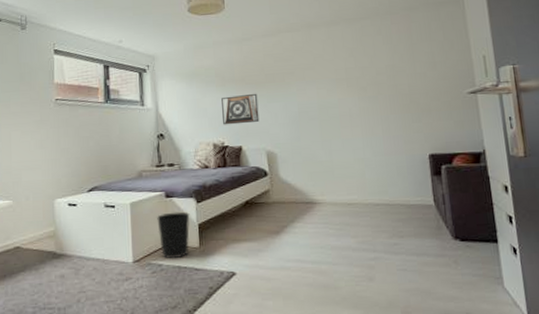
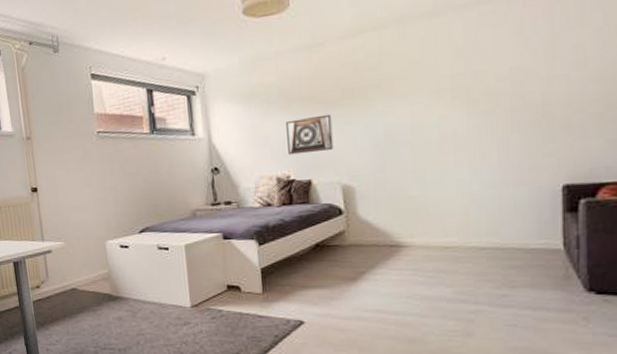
wastebasket: present [157,211,190,259] -> none [214,254,251,305]

